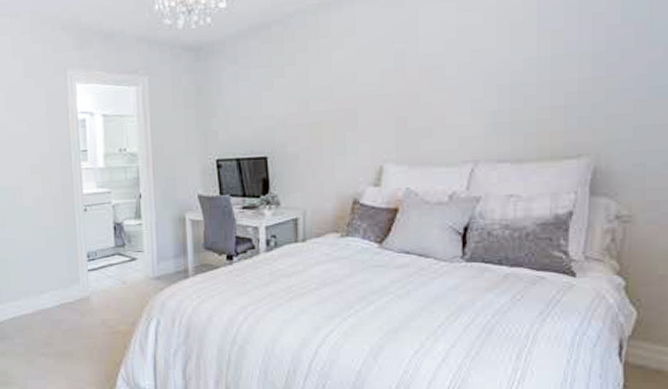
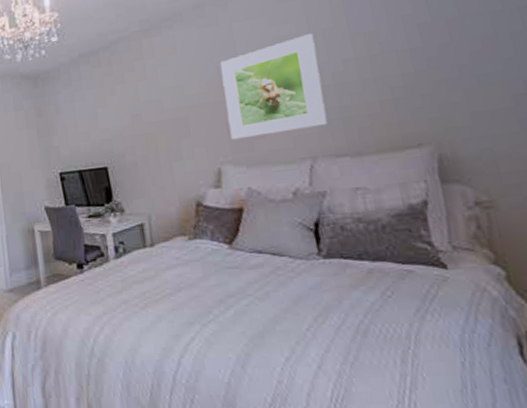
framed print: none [397,25,500,138] -> present [220,33,328,141]

